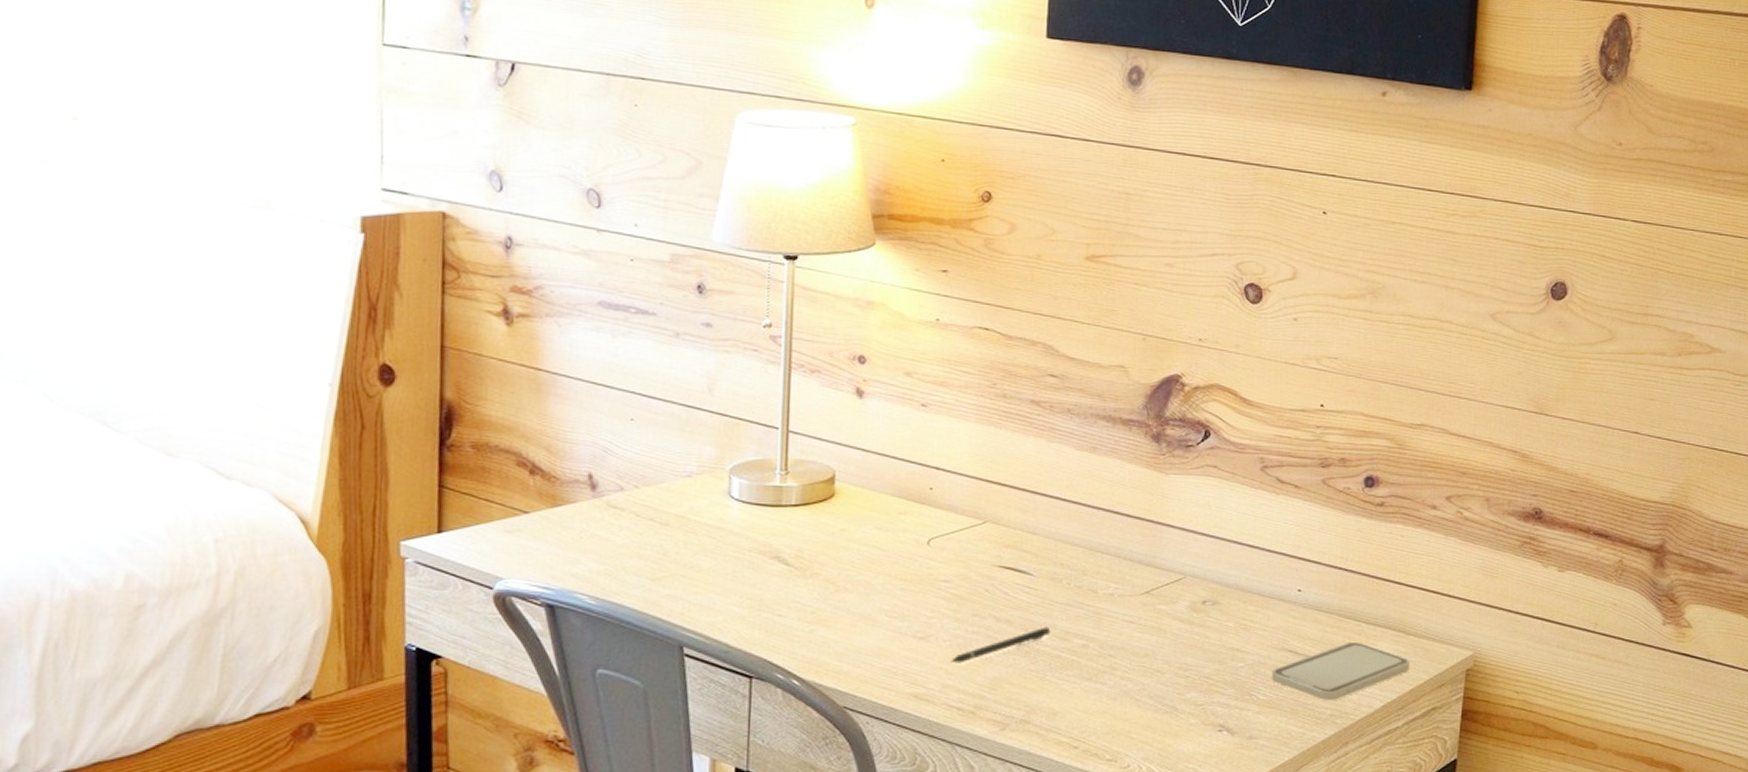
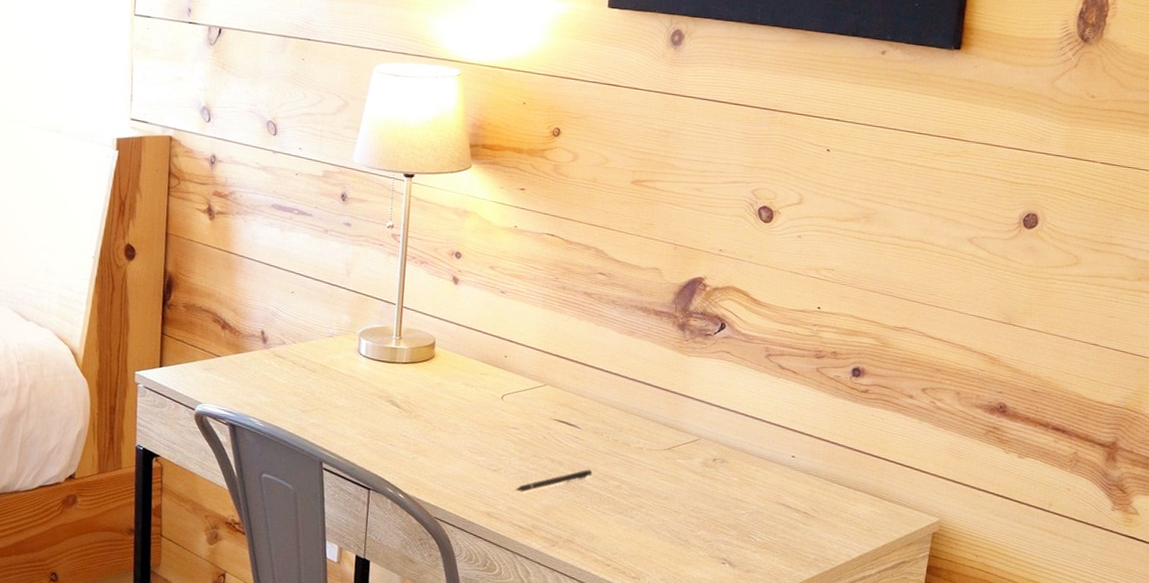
smartphone: present [1271,642,1411,701] -> none [766,502,885,548]

